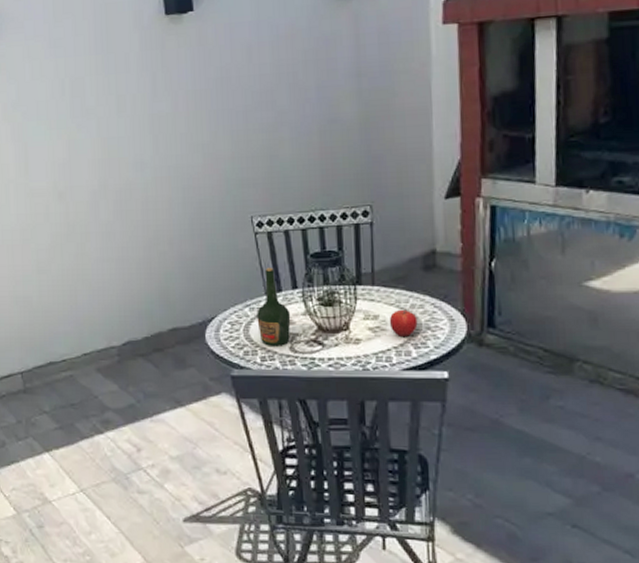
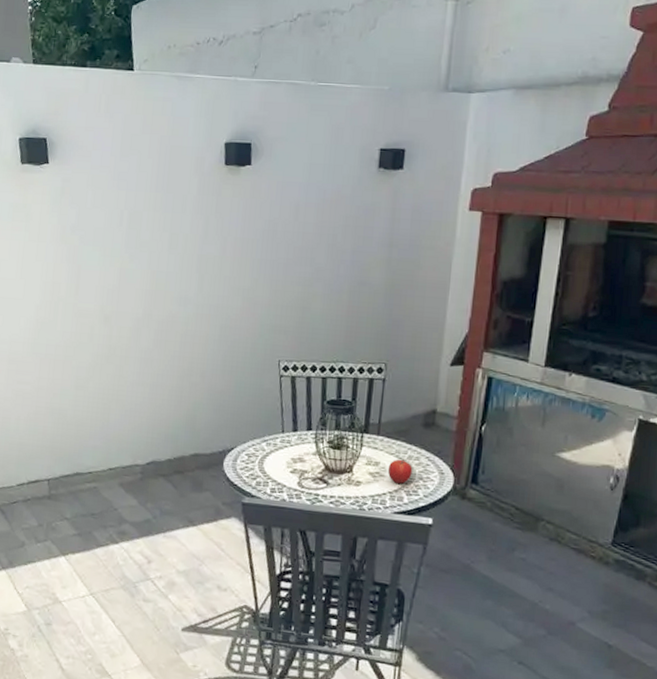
bottle: present [257,267,291,346] -> none [271,408,303,481]

